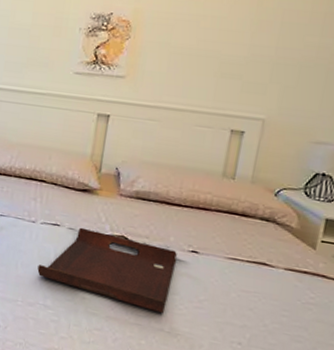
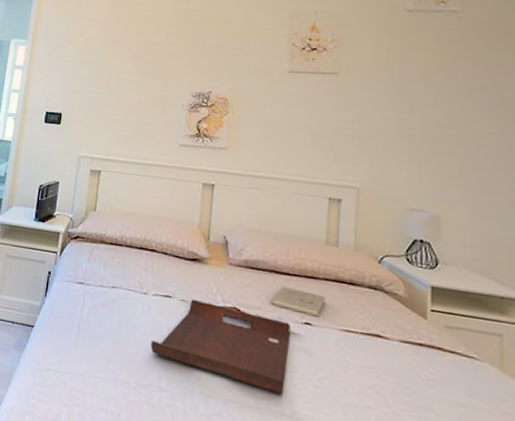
book: none [159,216,216,246] -> present [271,286,326,317]

